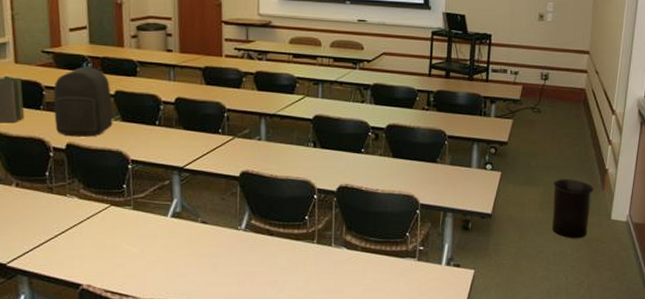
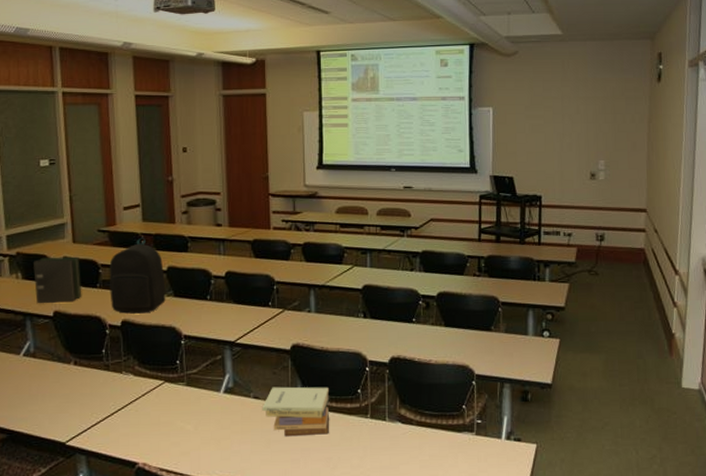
books: none [209,212,278,261] -> present [262,386,330,437]
waste bin: present [552,179,594,239] -> none [616,345,661,409]

